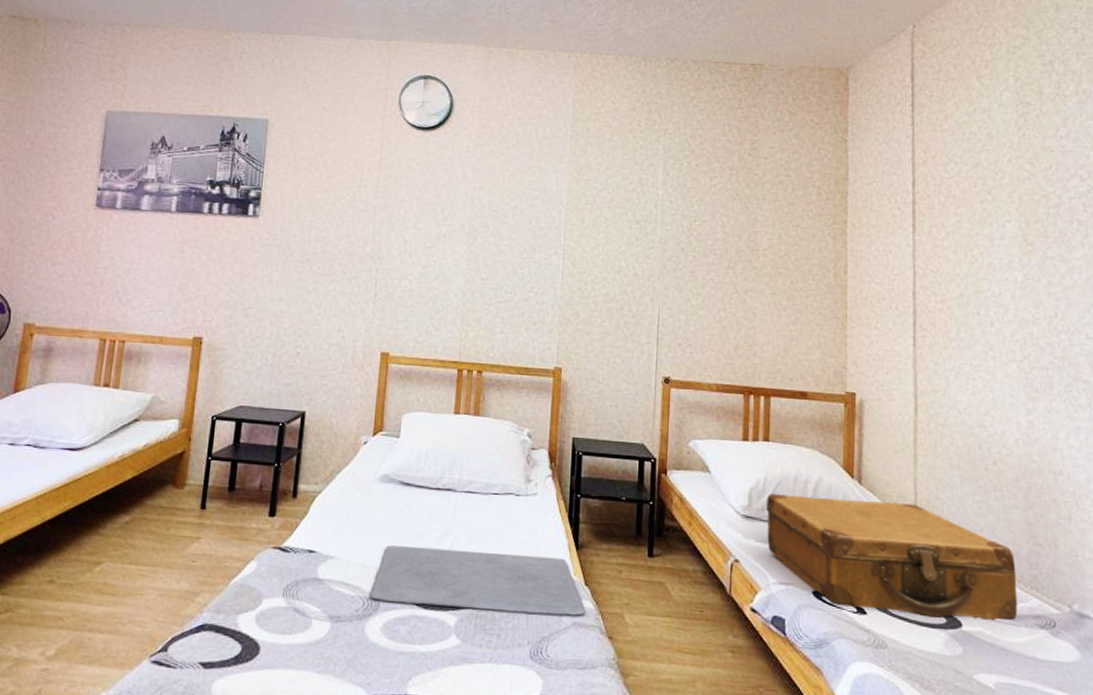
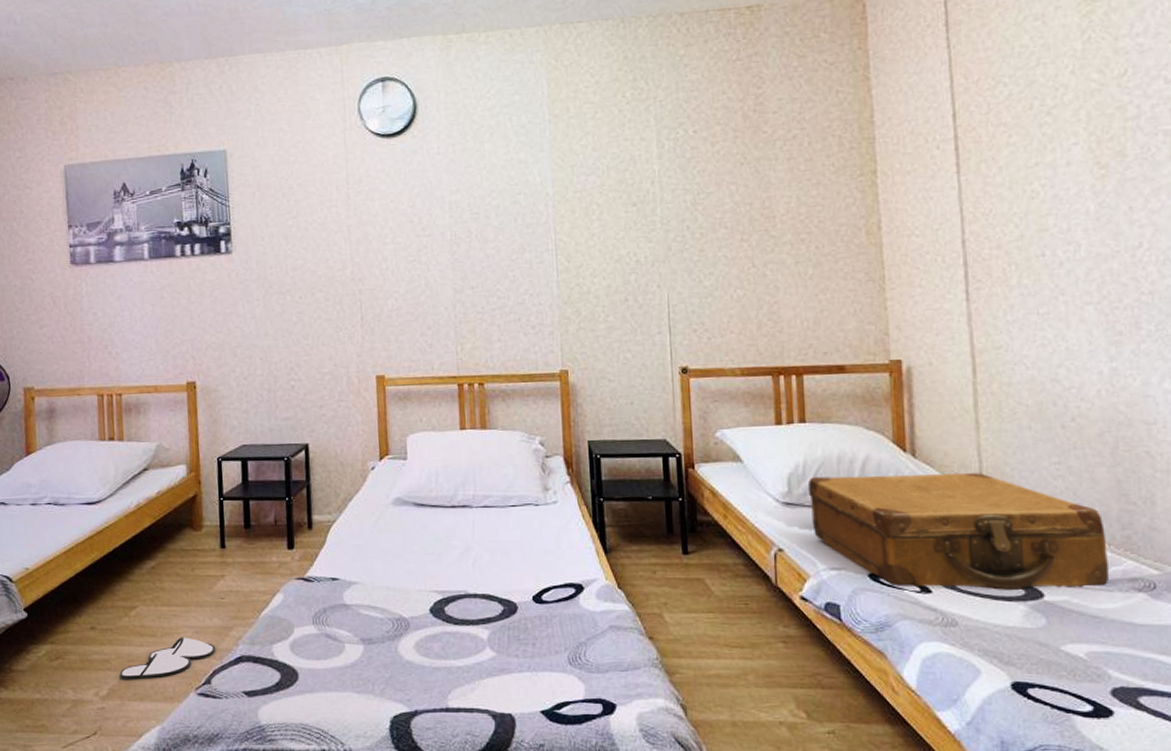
slippers: none [71,599,179,641] -> present [120,637,216,679]
bath mat: present [370,545,586,616] -> none [398,563,622,622]

